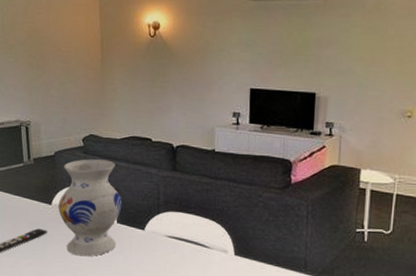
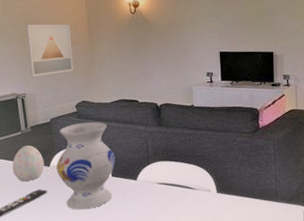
decorative egg: none [12,179,46,218] -> present [12,146,44,181]
wall art: none [33,43,83,103] -> present [25,24,74,77]

